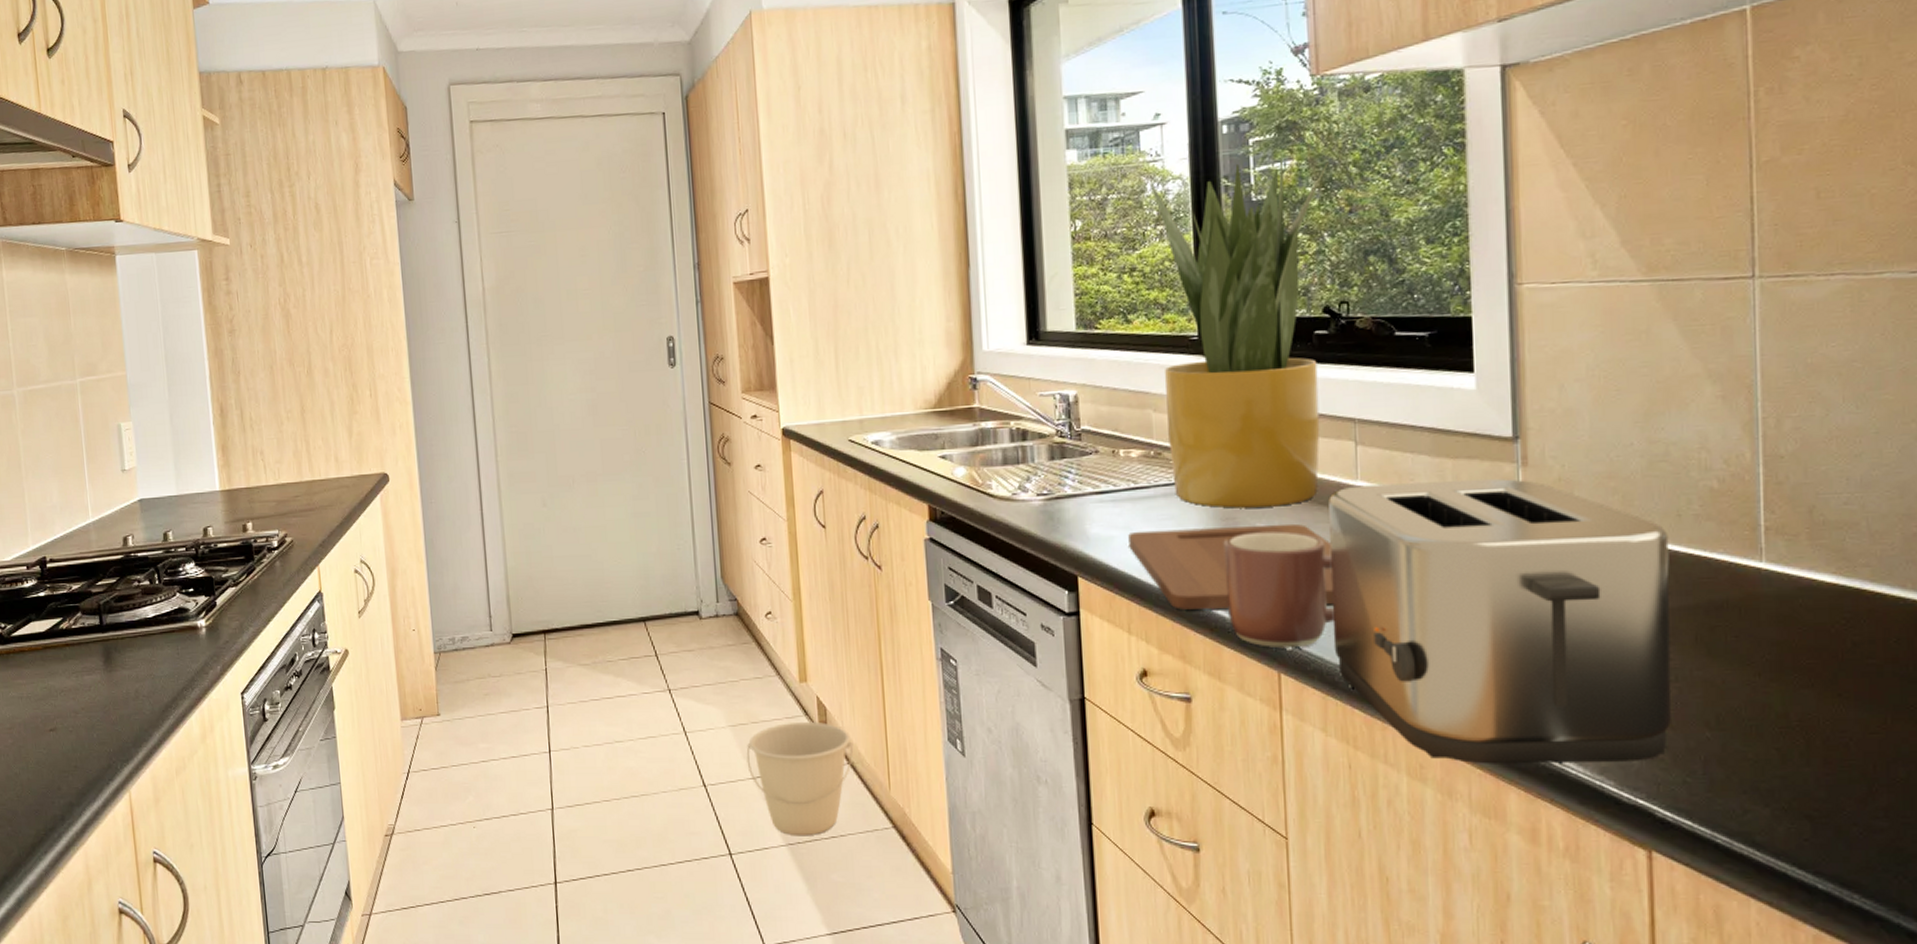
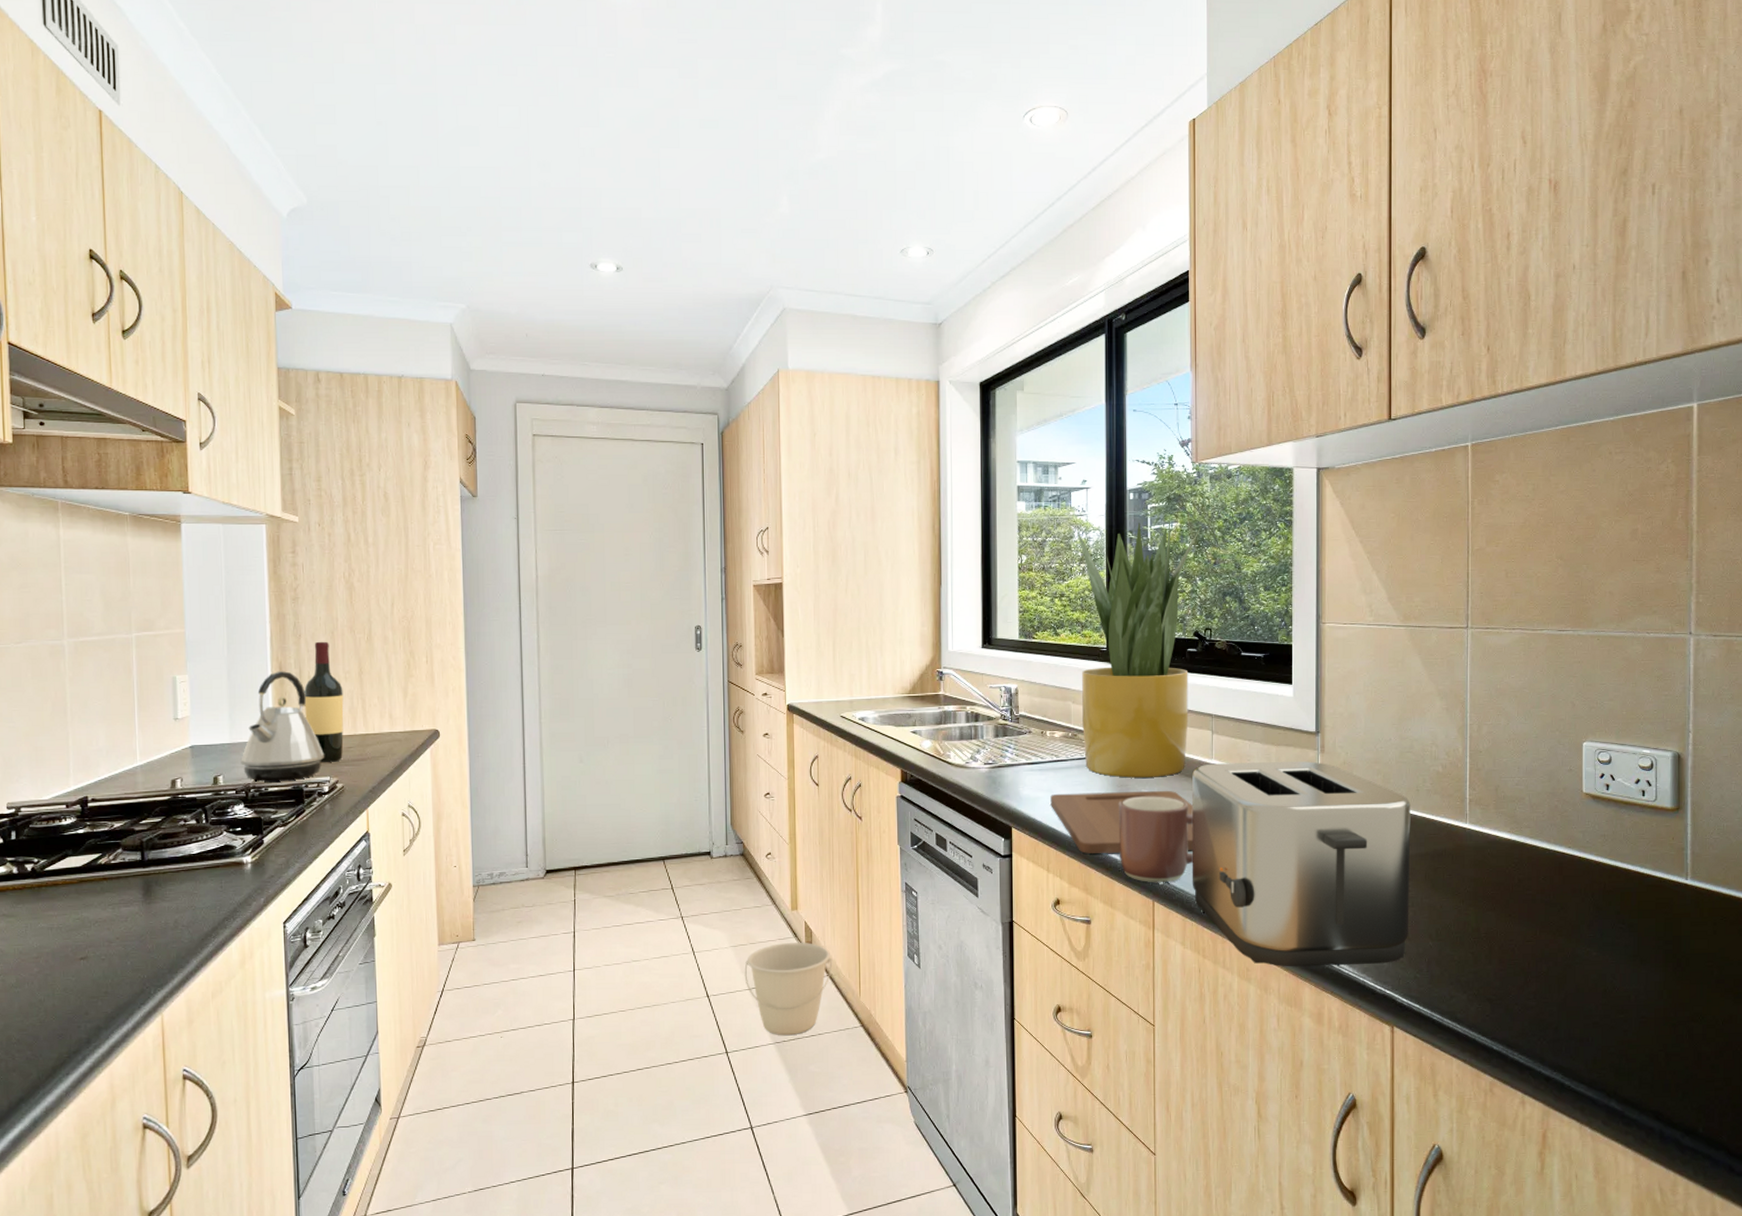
kettle: none [188,413,271,537] -> present [241,671,324,782]
wine bottle: none [246,377,290,514] -> present [304,641,344,762]

